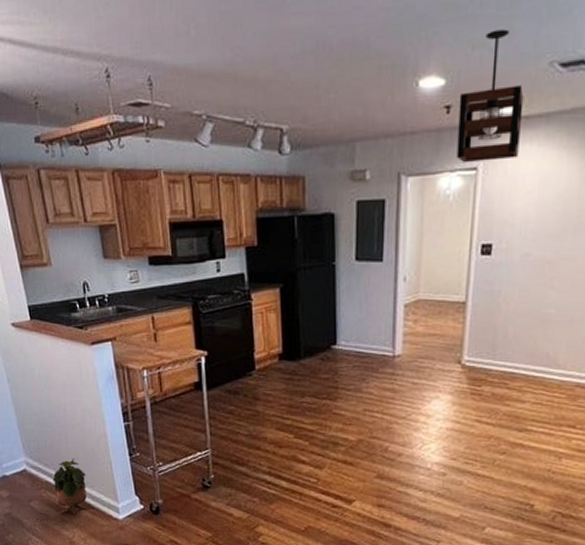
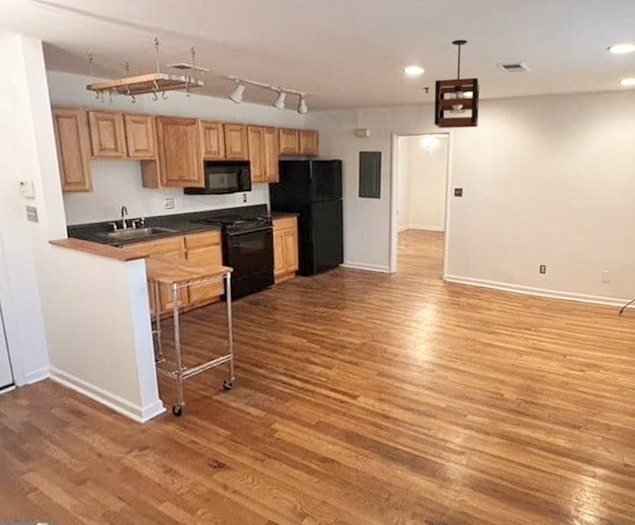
potted plant: present [52,458,87,516] -> none [76,365,112,422]

